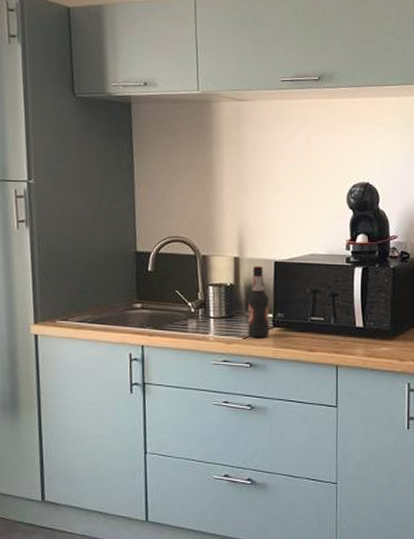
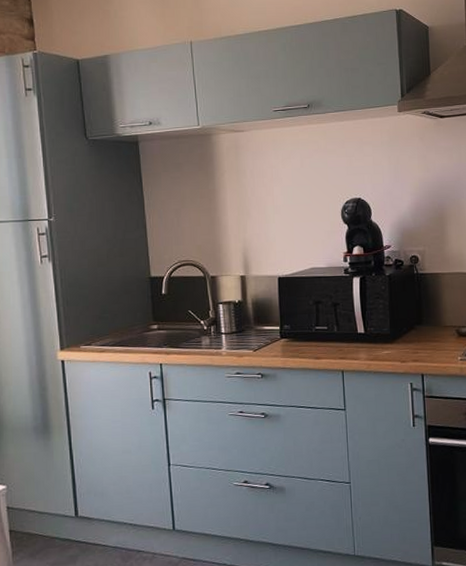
bottle: present [247,266,270,338] -> none [255,282,278,350]

